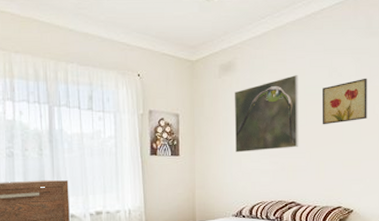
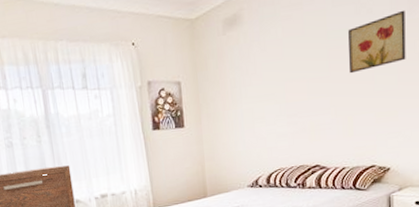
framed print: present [234,75,299,153] -> none [241,19,322,117]

